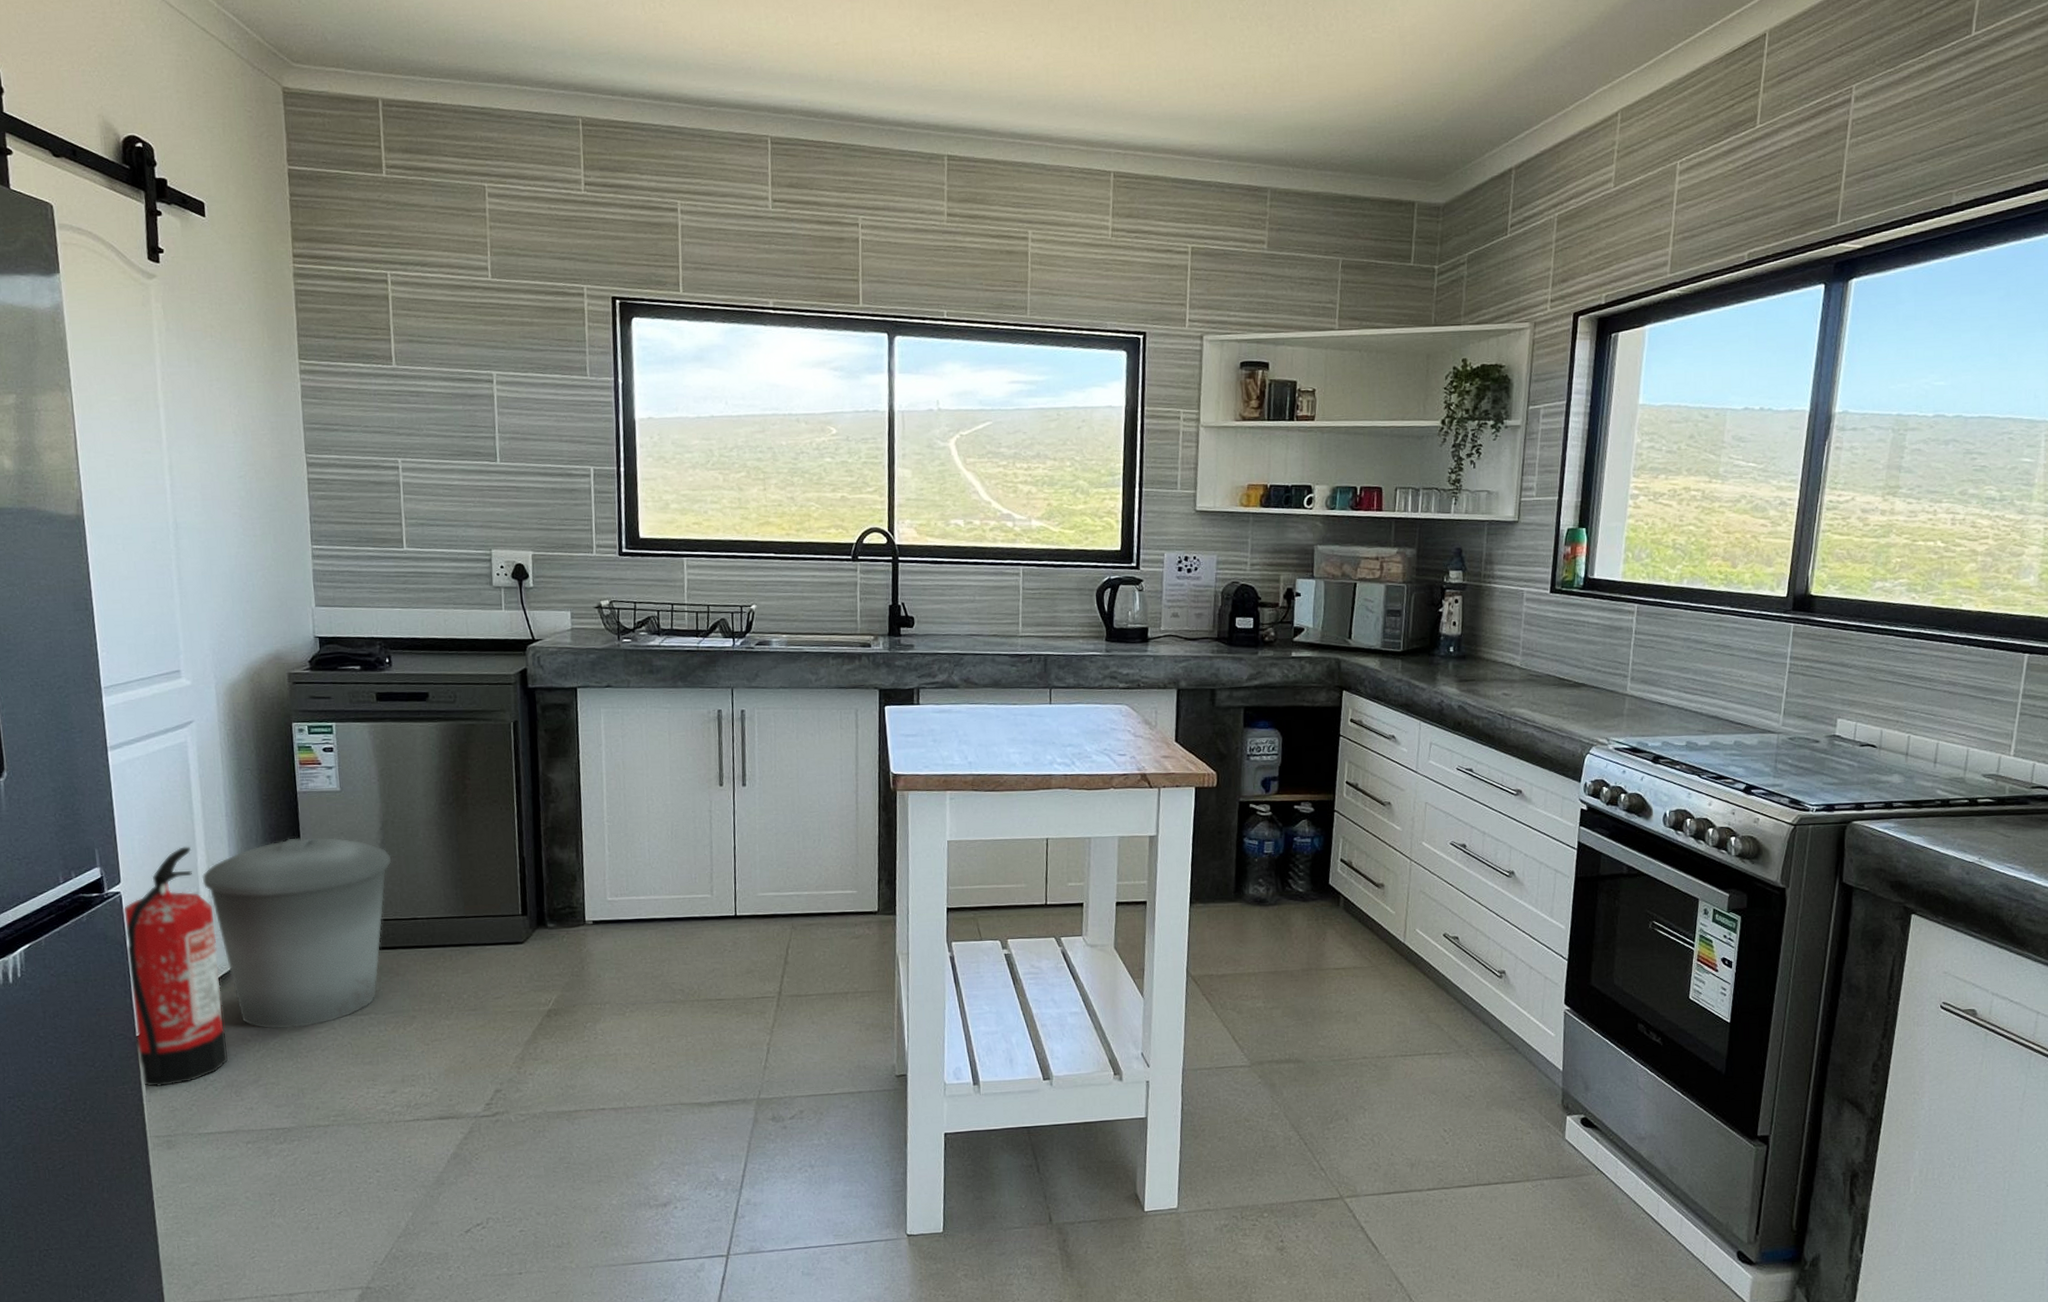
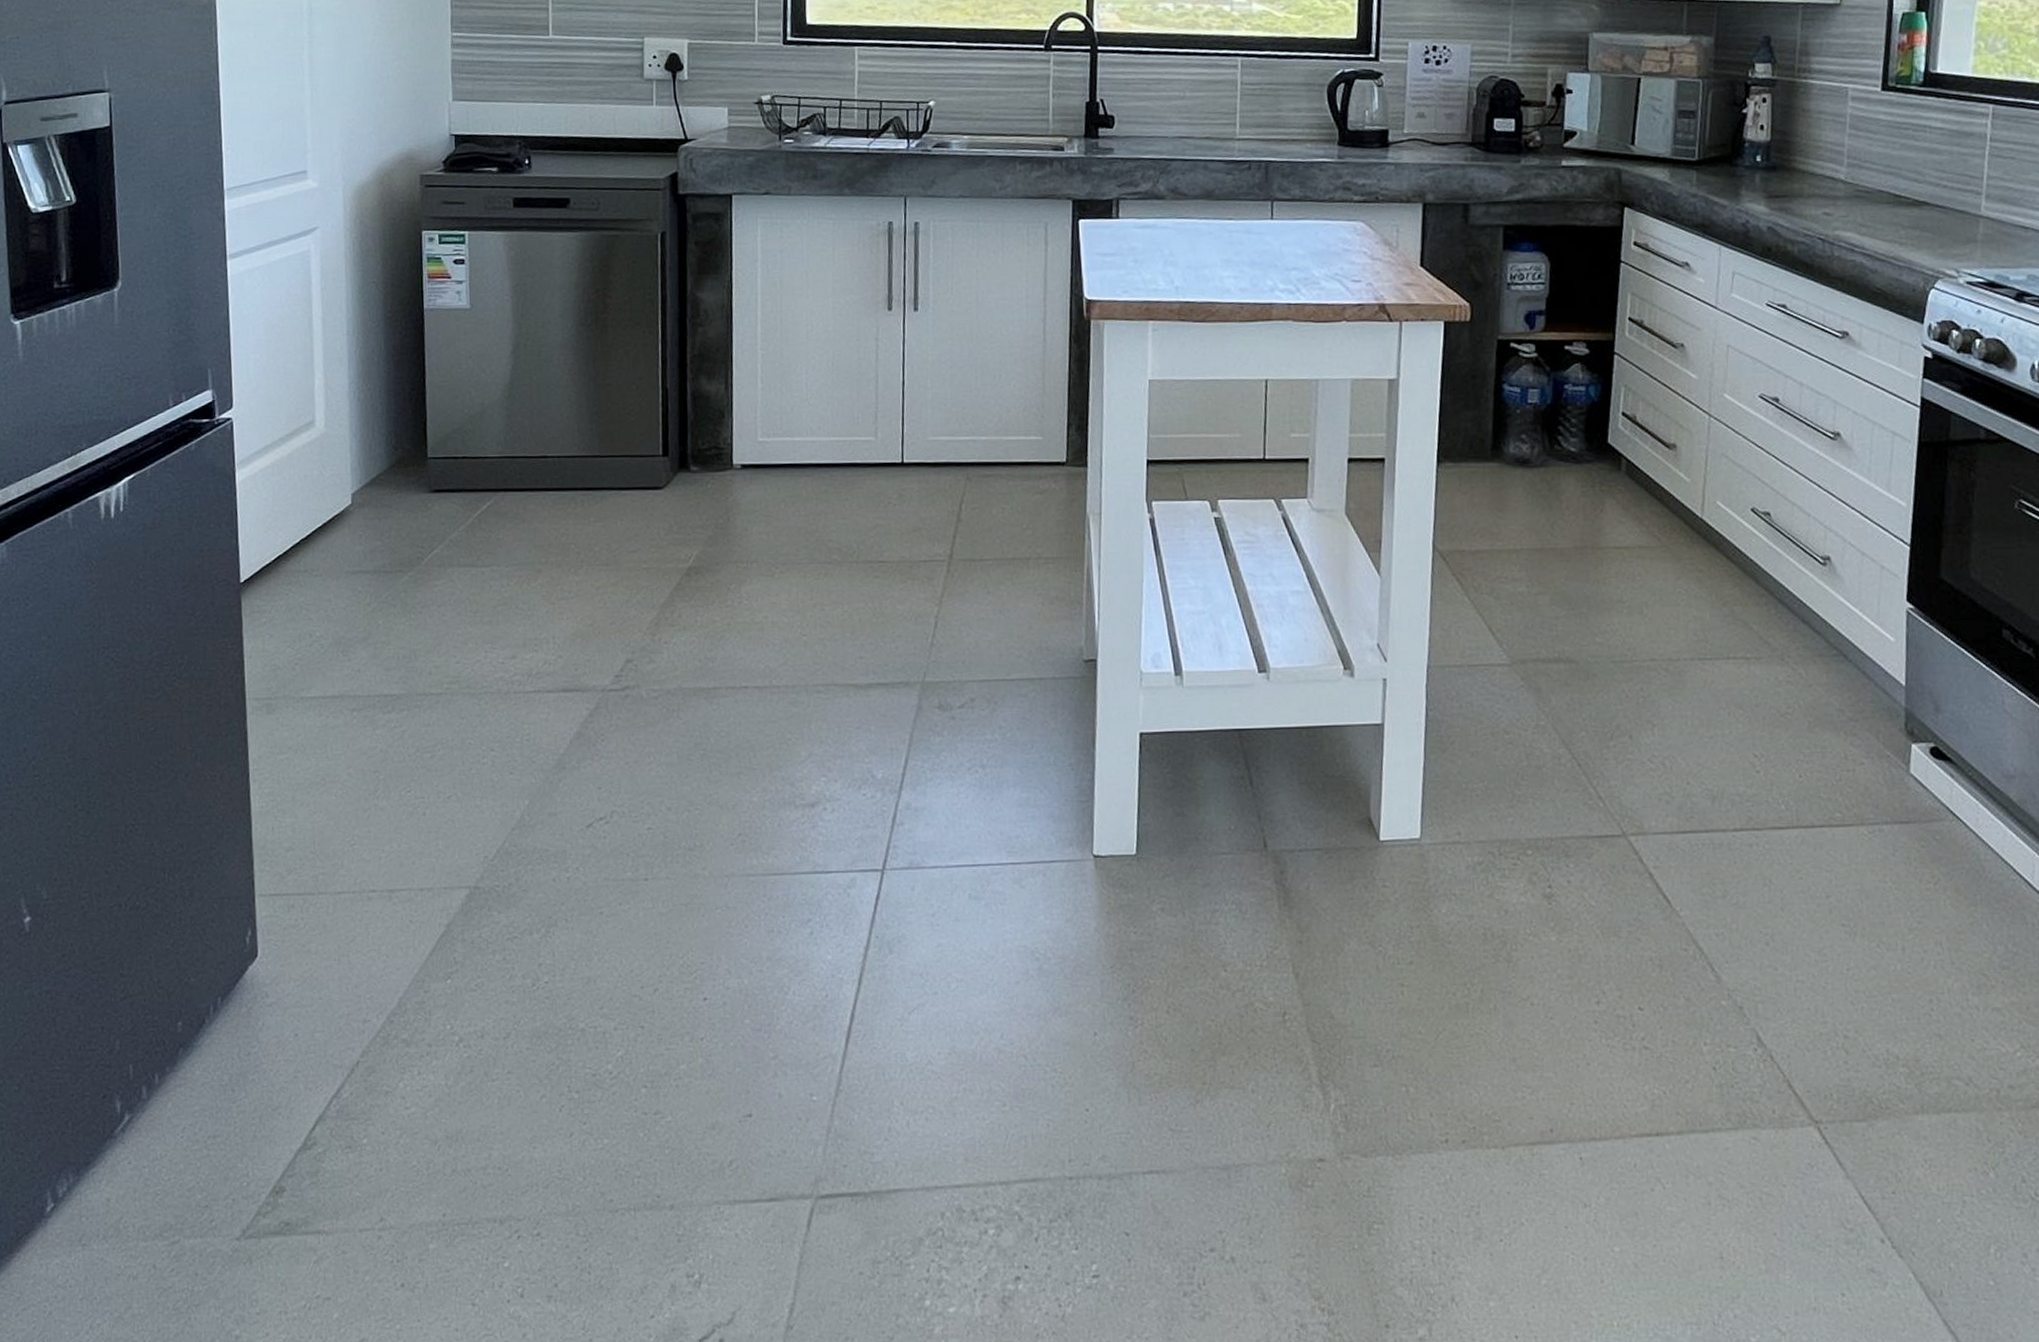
fire extinguisher: present [122,846,228,1088] -> none [233,368,336,642]
trash can: present [202,837,392,1029] -> none [318,361,523,580]

